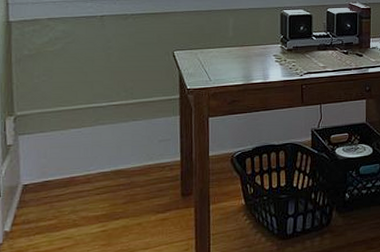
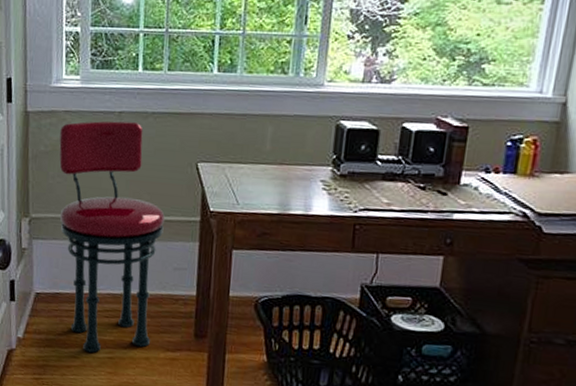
stool: none [43,22,148,230] -> present [59,120,165,353]

